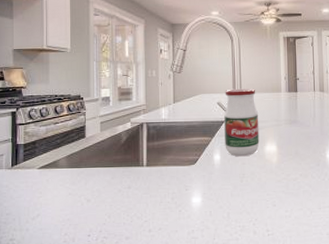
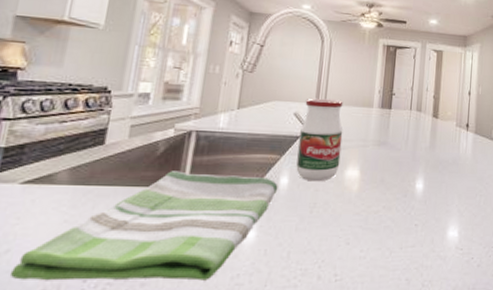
dish towel: none [42,154,213,236] -> present [9,171,278,281]

